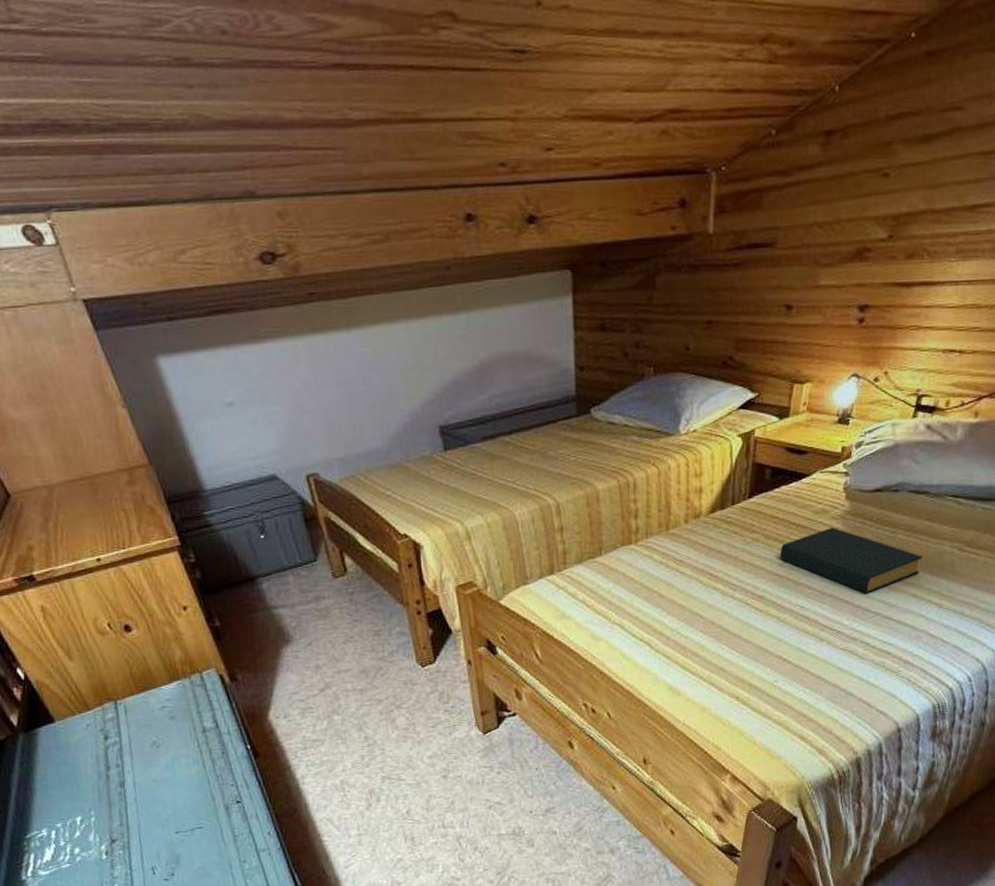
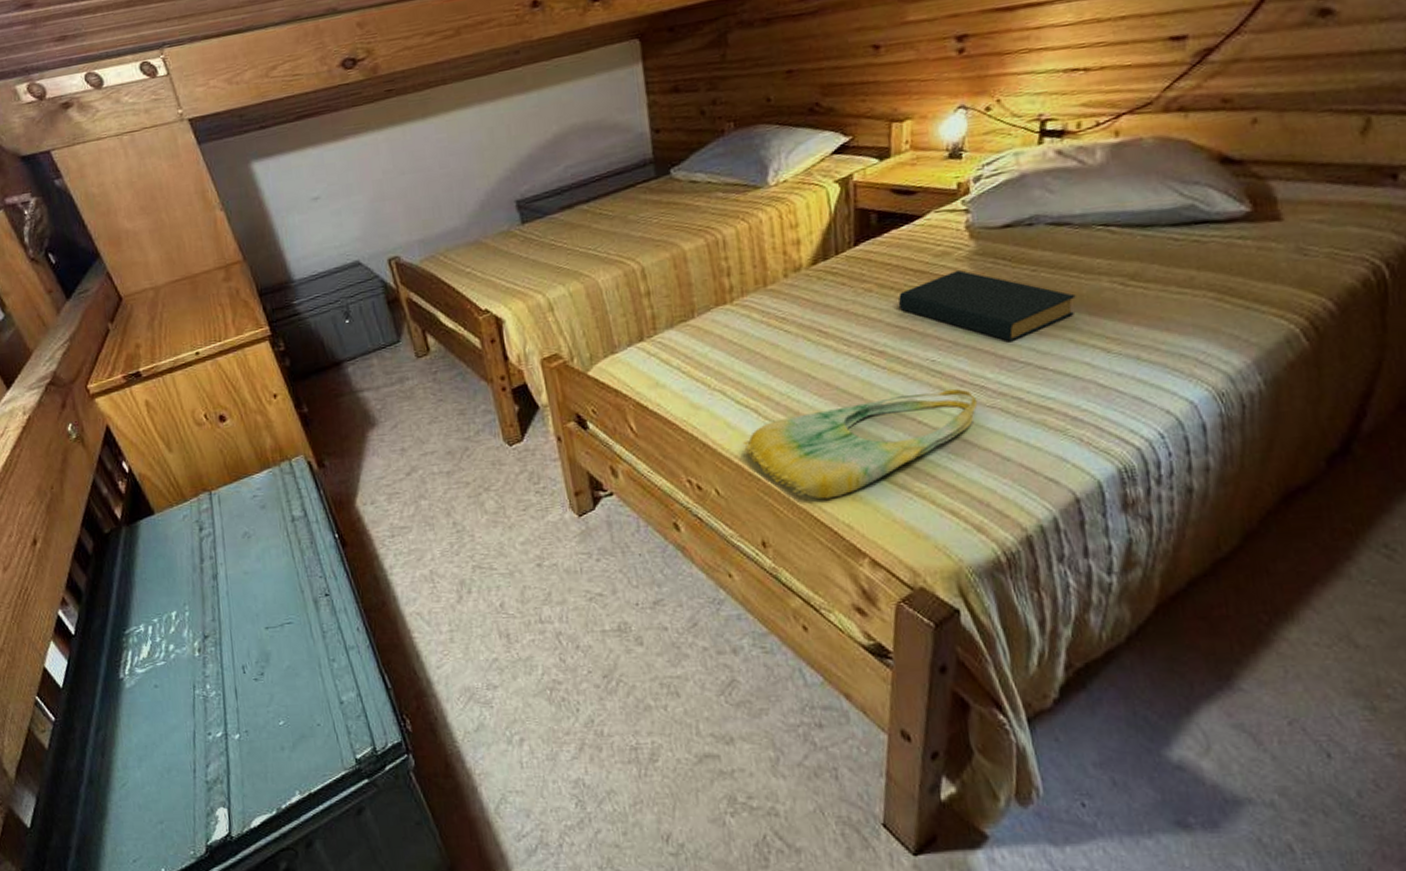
tote bag: none [634,633,833,724] -> present [742,389,978,500]

